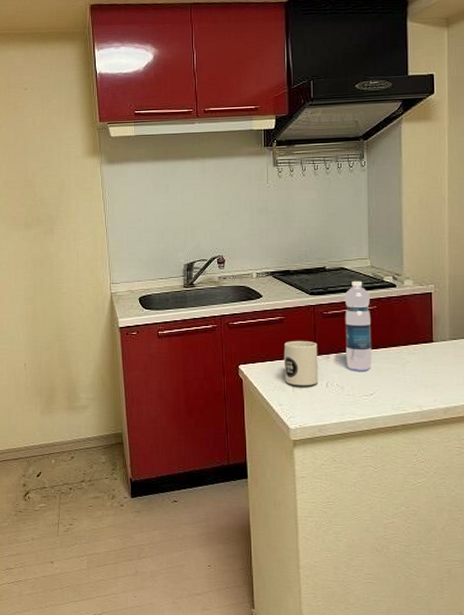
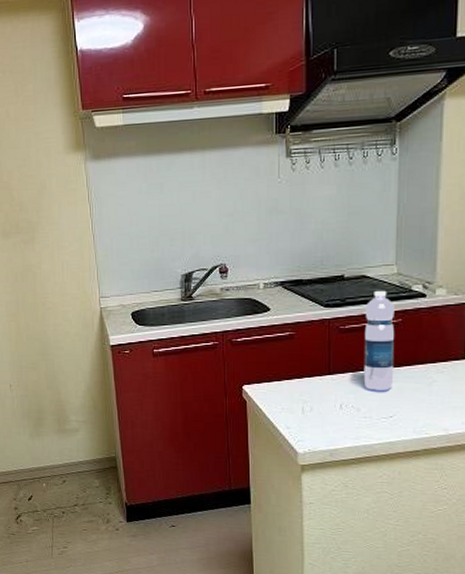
mug: present [283,340,319,386] -> none [293,358,332,408]

